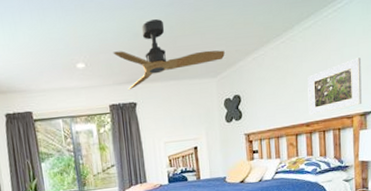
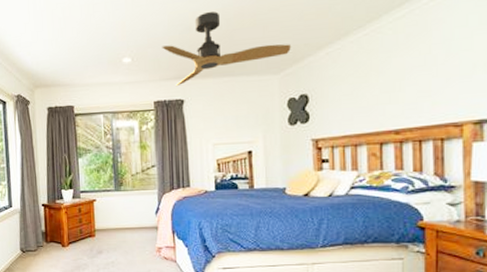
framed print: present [308,58,362,116] -> none [398,52,477,121]

